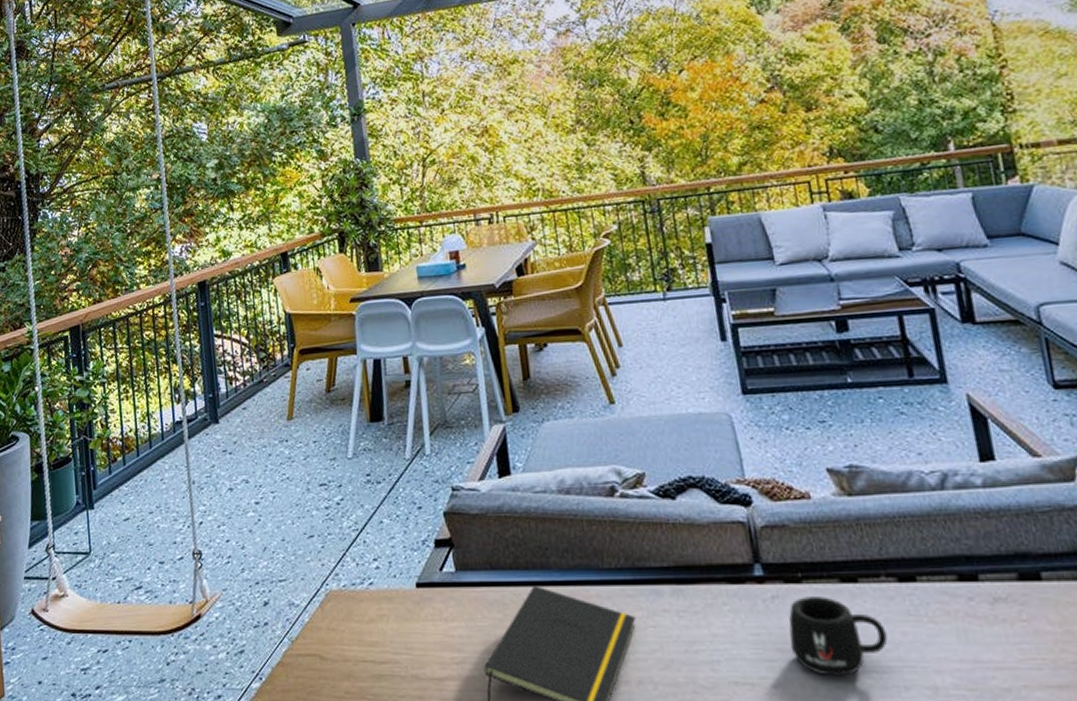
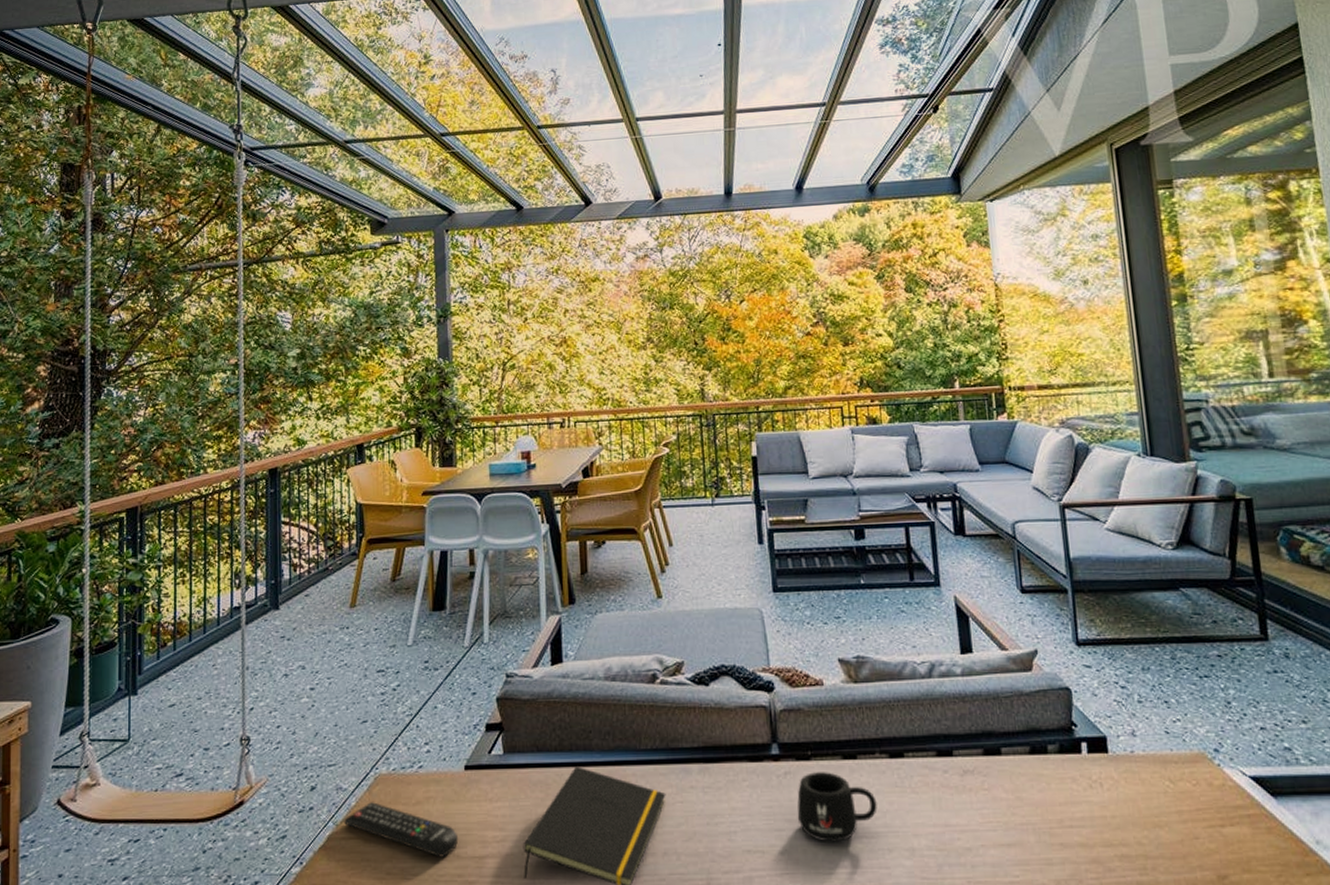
remote control: none [298,619,416,678] -> present [343,802,459,857]

